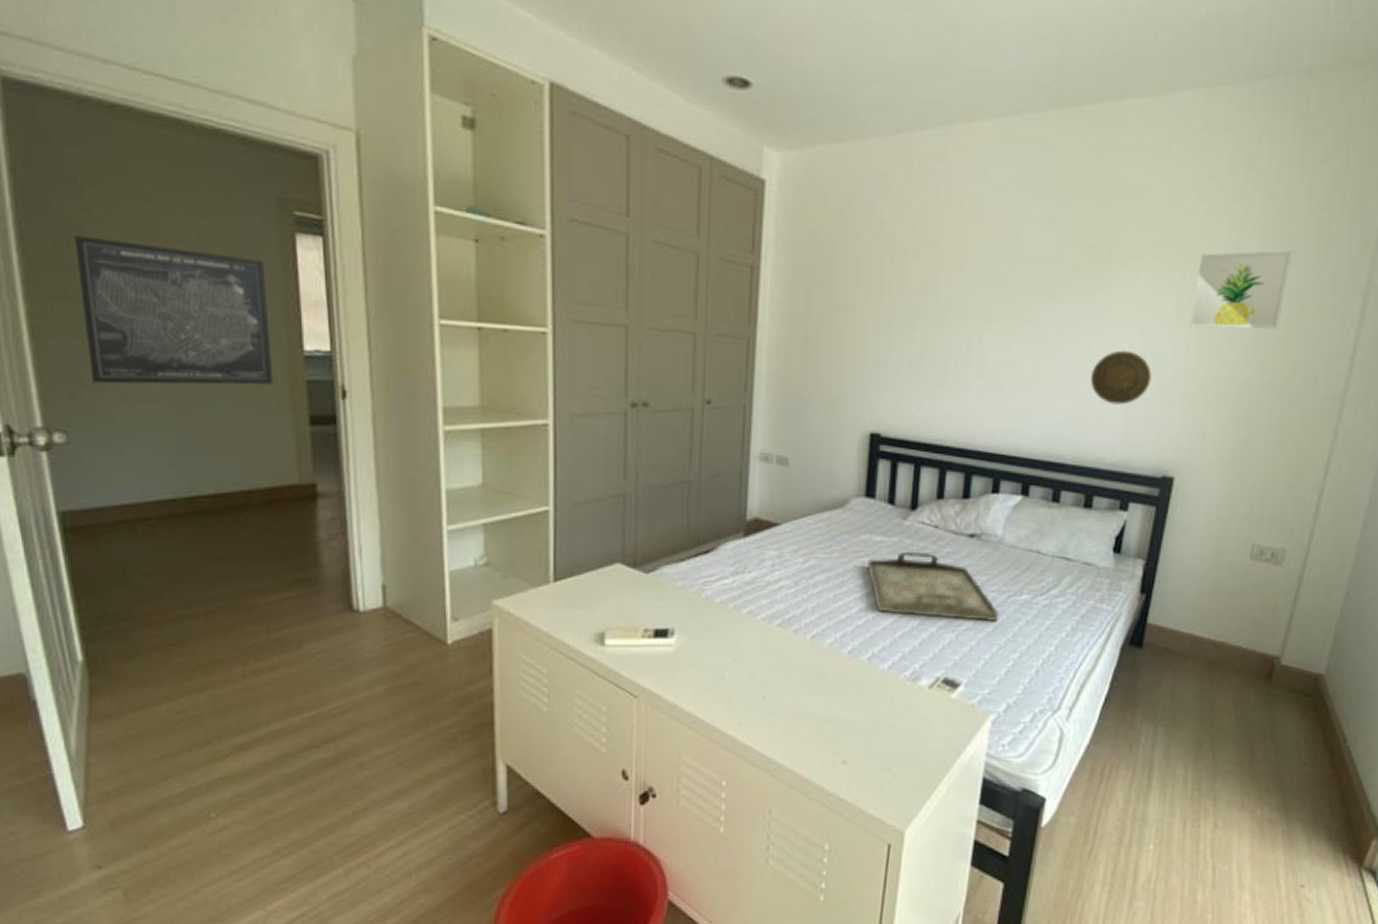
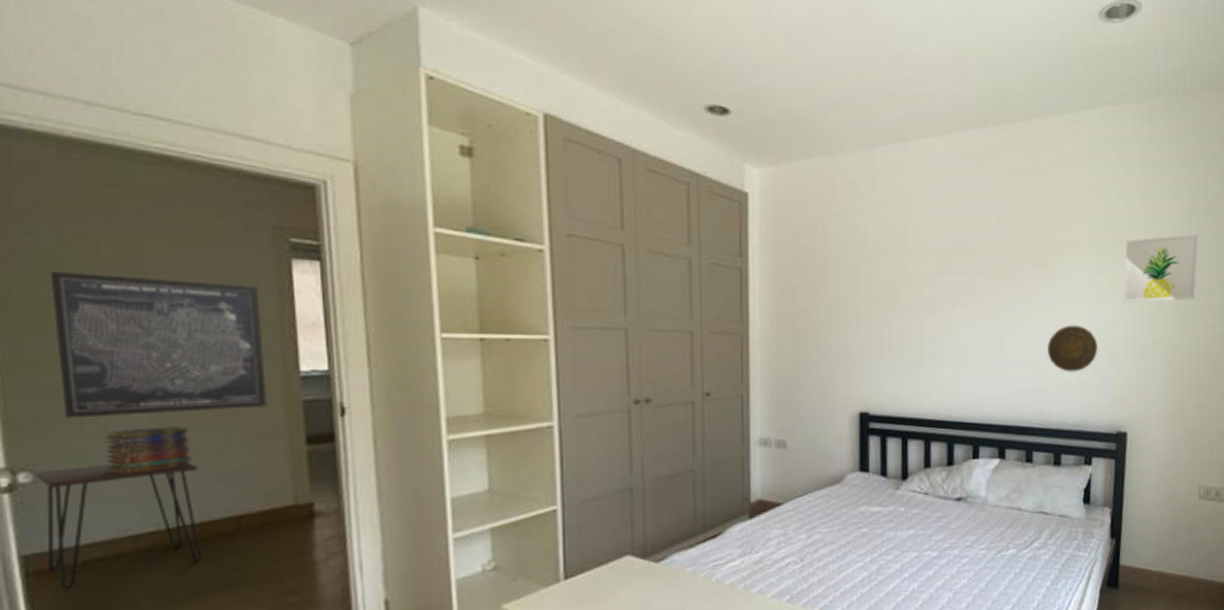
desk: none [67,430,216,546] -> present [34,463,202,589]
book stack: none [127,397,205,443] -> present [104,426,191,476]
serving tray: present [867,551,1000,622] -> none [866,518,990,579]

